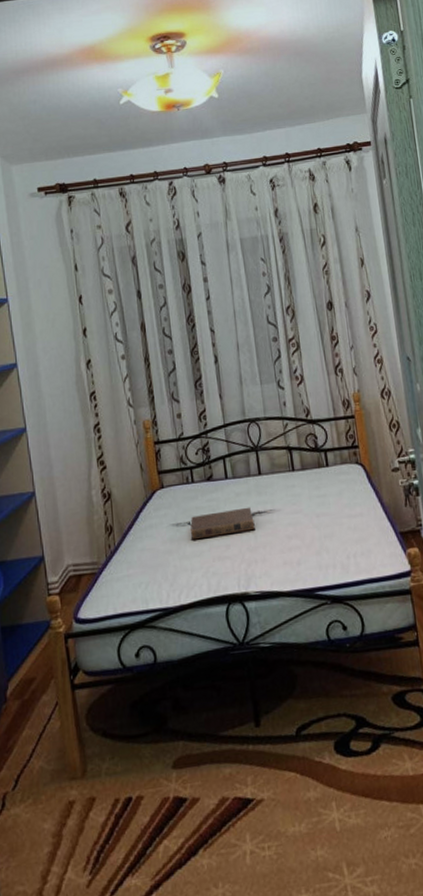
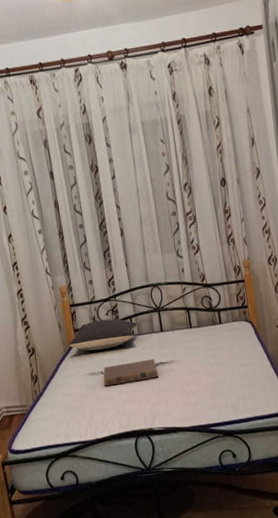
pillow: none [152,459,233,497] -> present [69,318,139,351]

